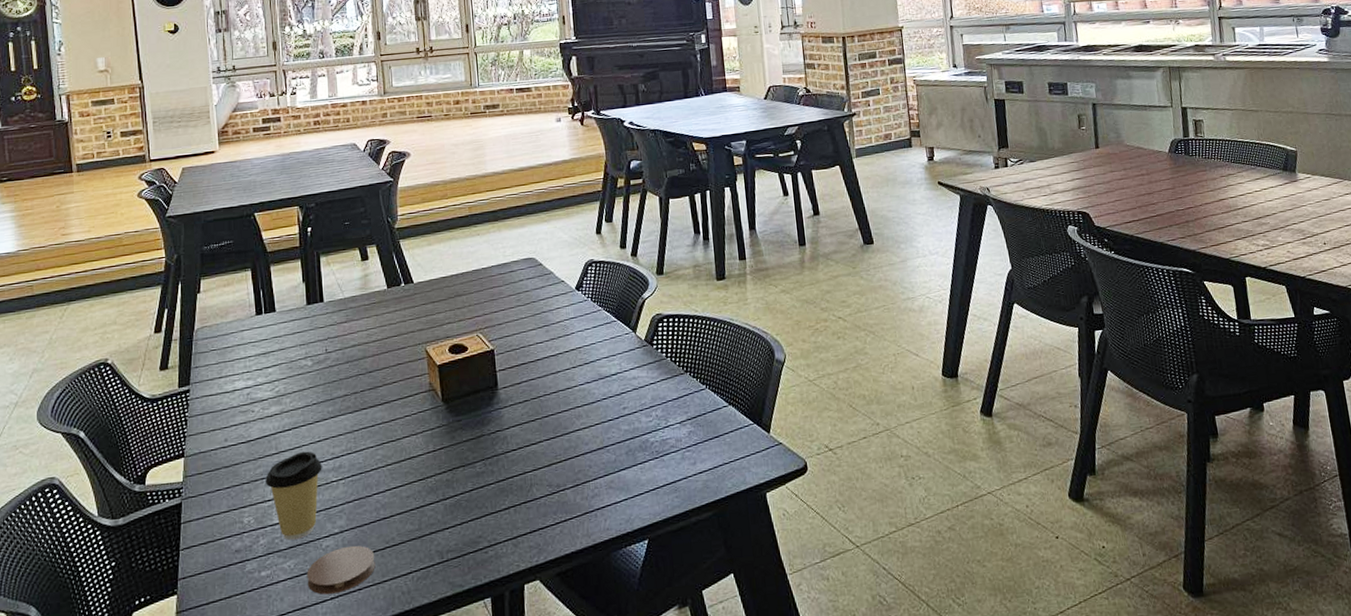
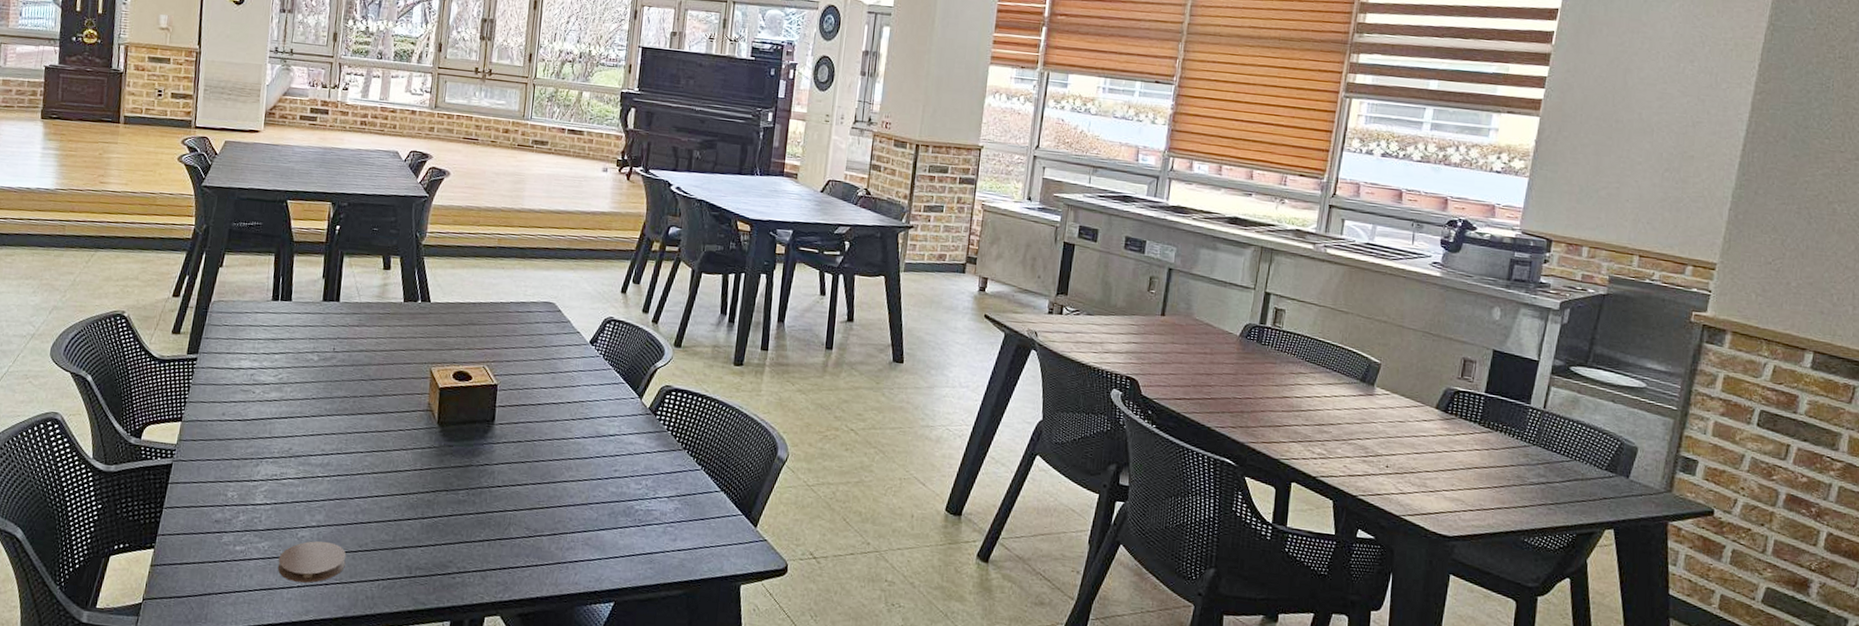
coffee cup: present [266,451,322,541] -> none [254,441,311,524]

